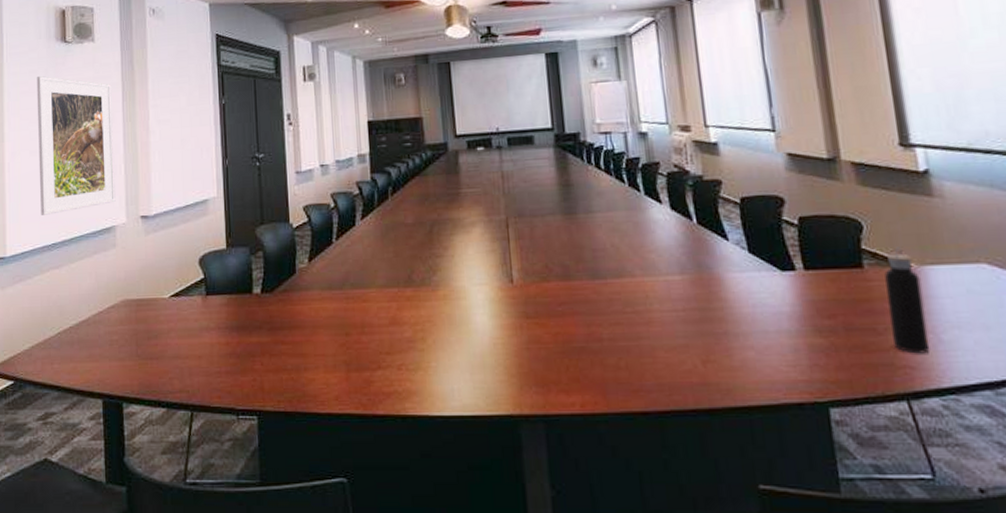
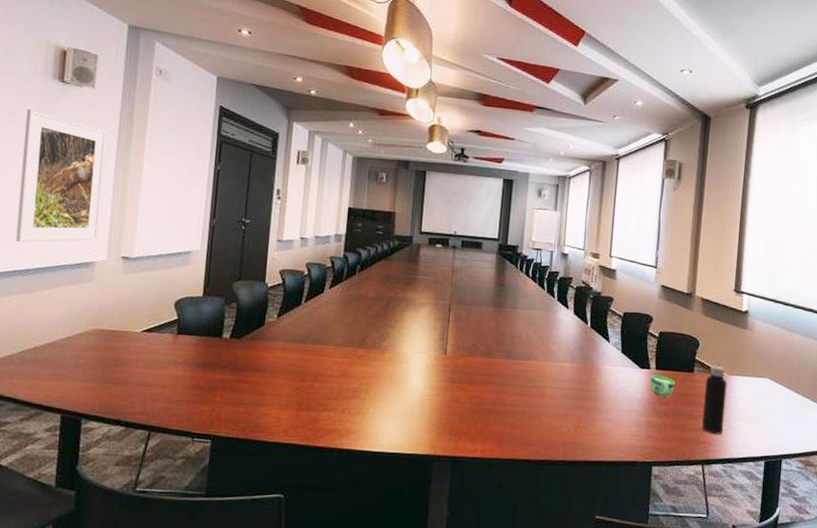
cup: none [799,276,839,308] -> present [650,374,676,397]

